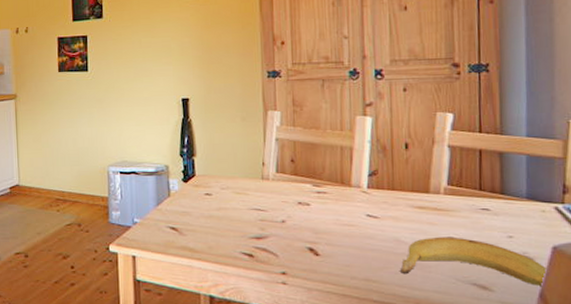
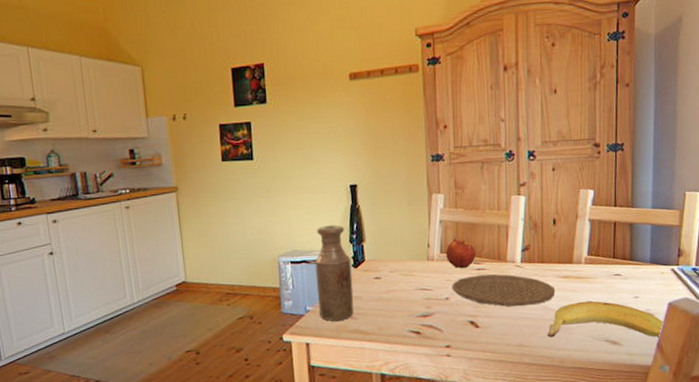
bottle: none [144,137,183,235] -> present [314,224,354,321]
apple: none [283,159,315,191] -> present [446,239,475,269]
plate: none [288,198,409,237] -> present [452,274,556,307]

